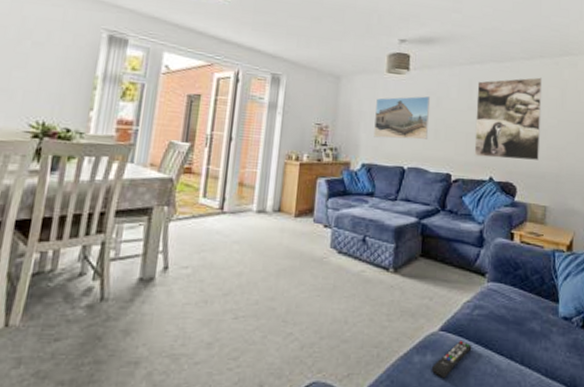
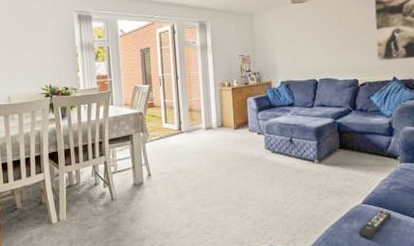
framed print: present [374,96,430,140] -> none [286,17,335,59]

